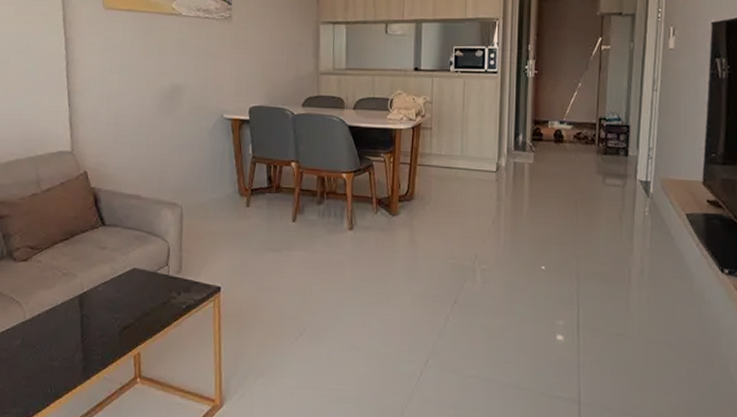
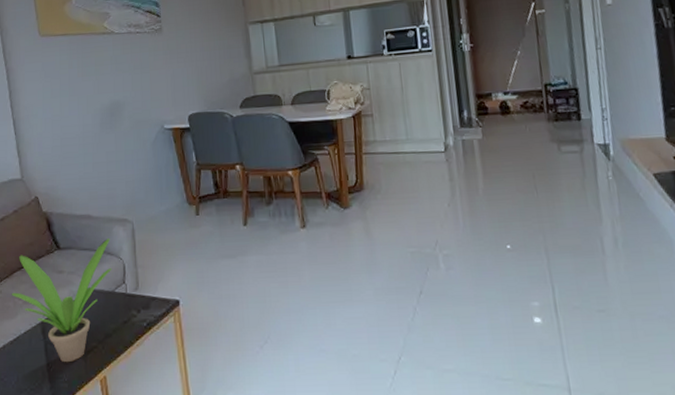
potted plant: none [51,219,158,337] -> present [11,237,112,363]

